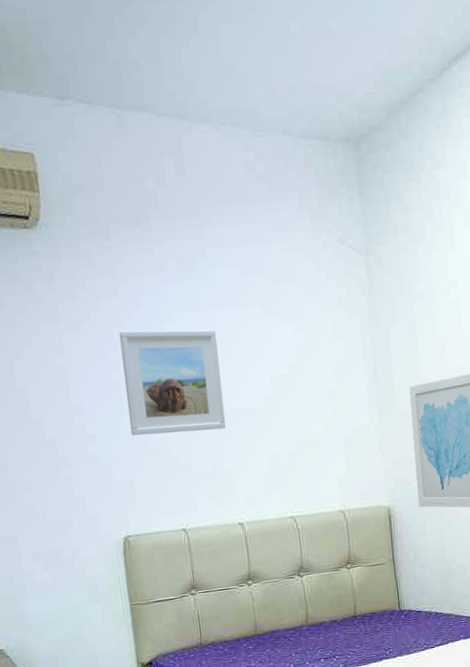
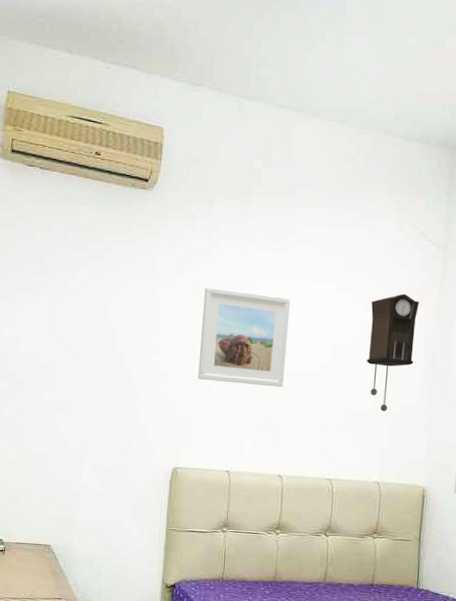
pendulum clock: none [301,307,356,437] -> present [366,293,419,412]

